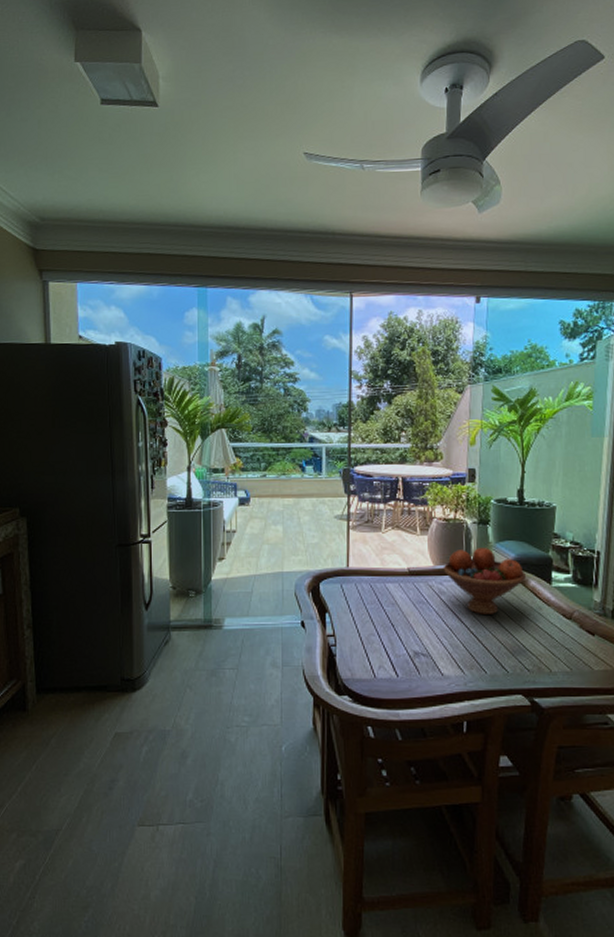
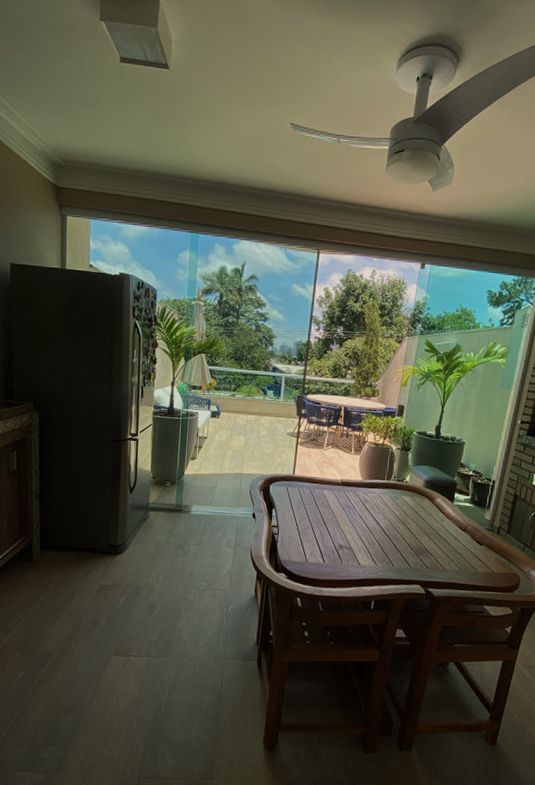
fruit bowl: present [443,548,527,616] -> none [369,469,435,522]

